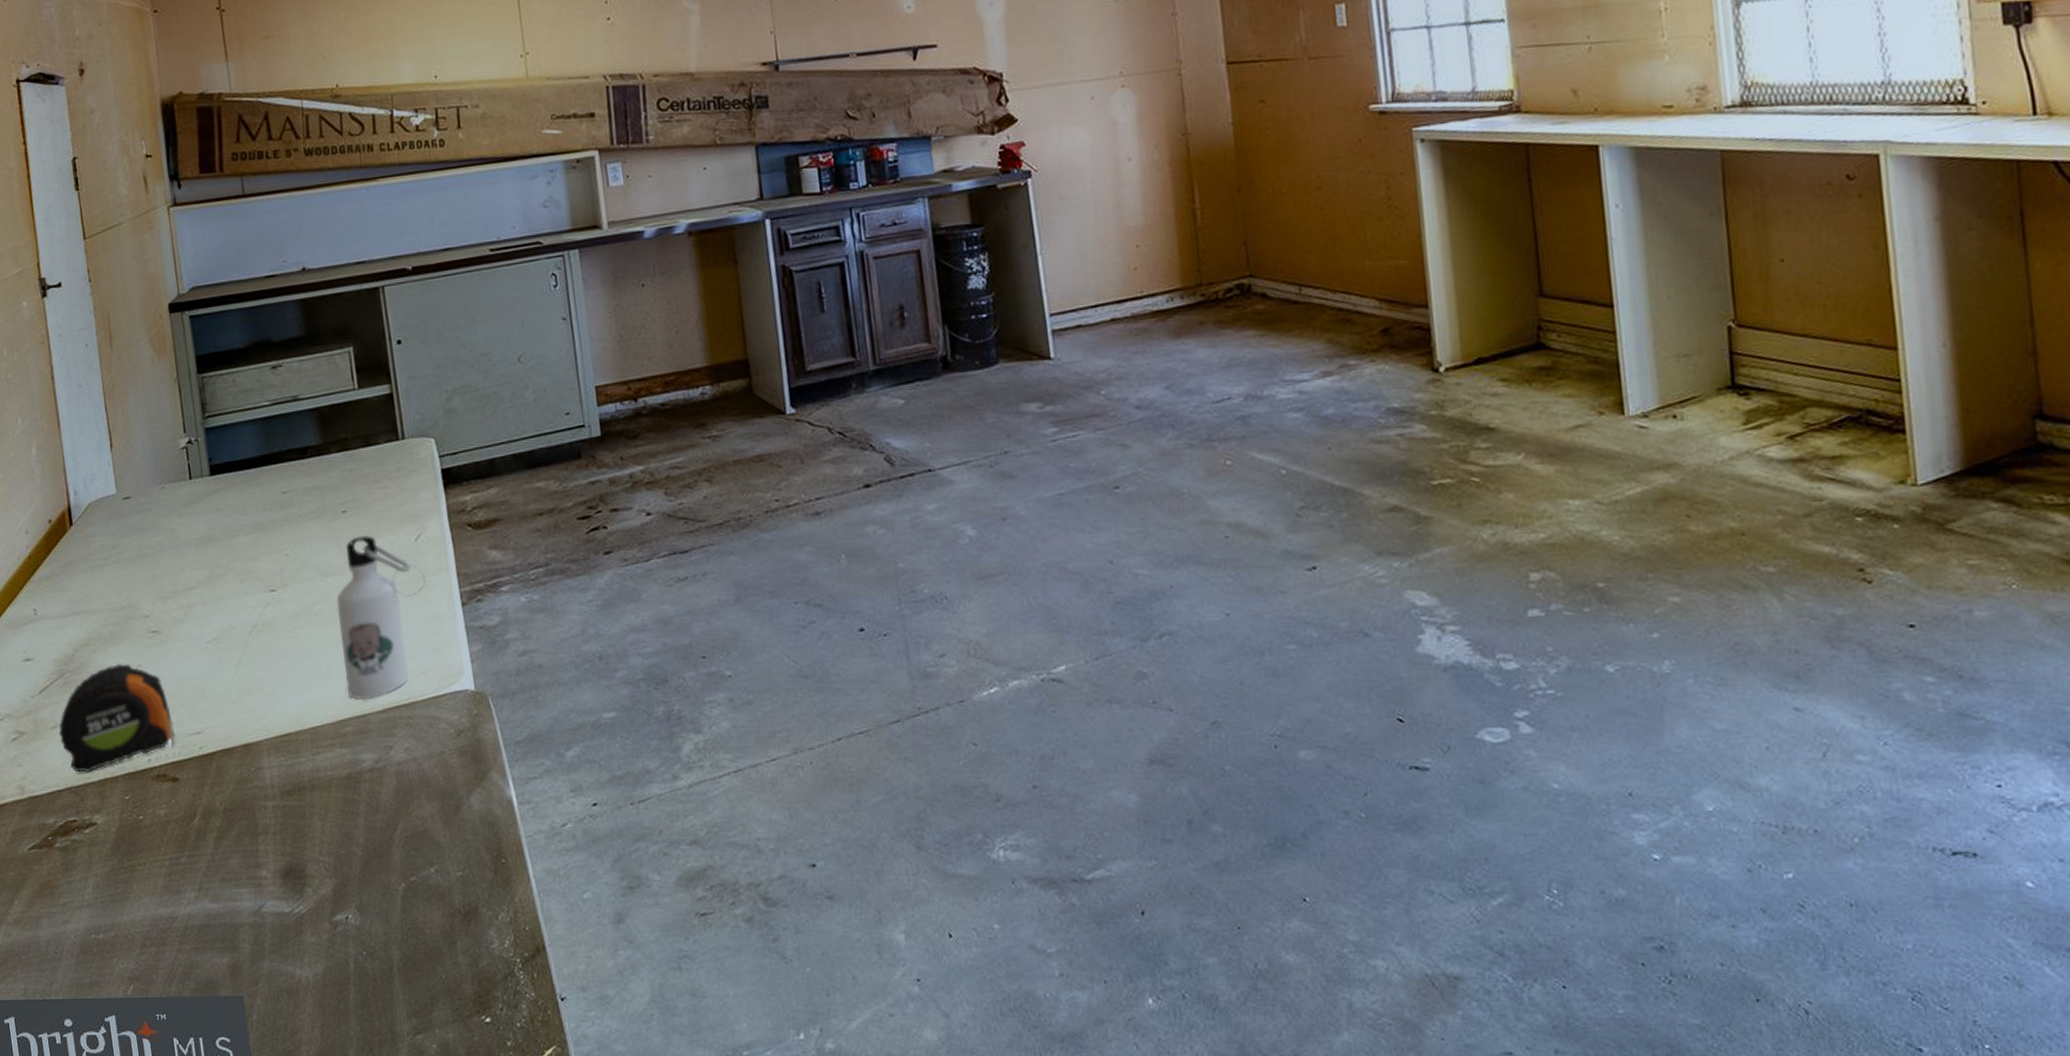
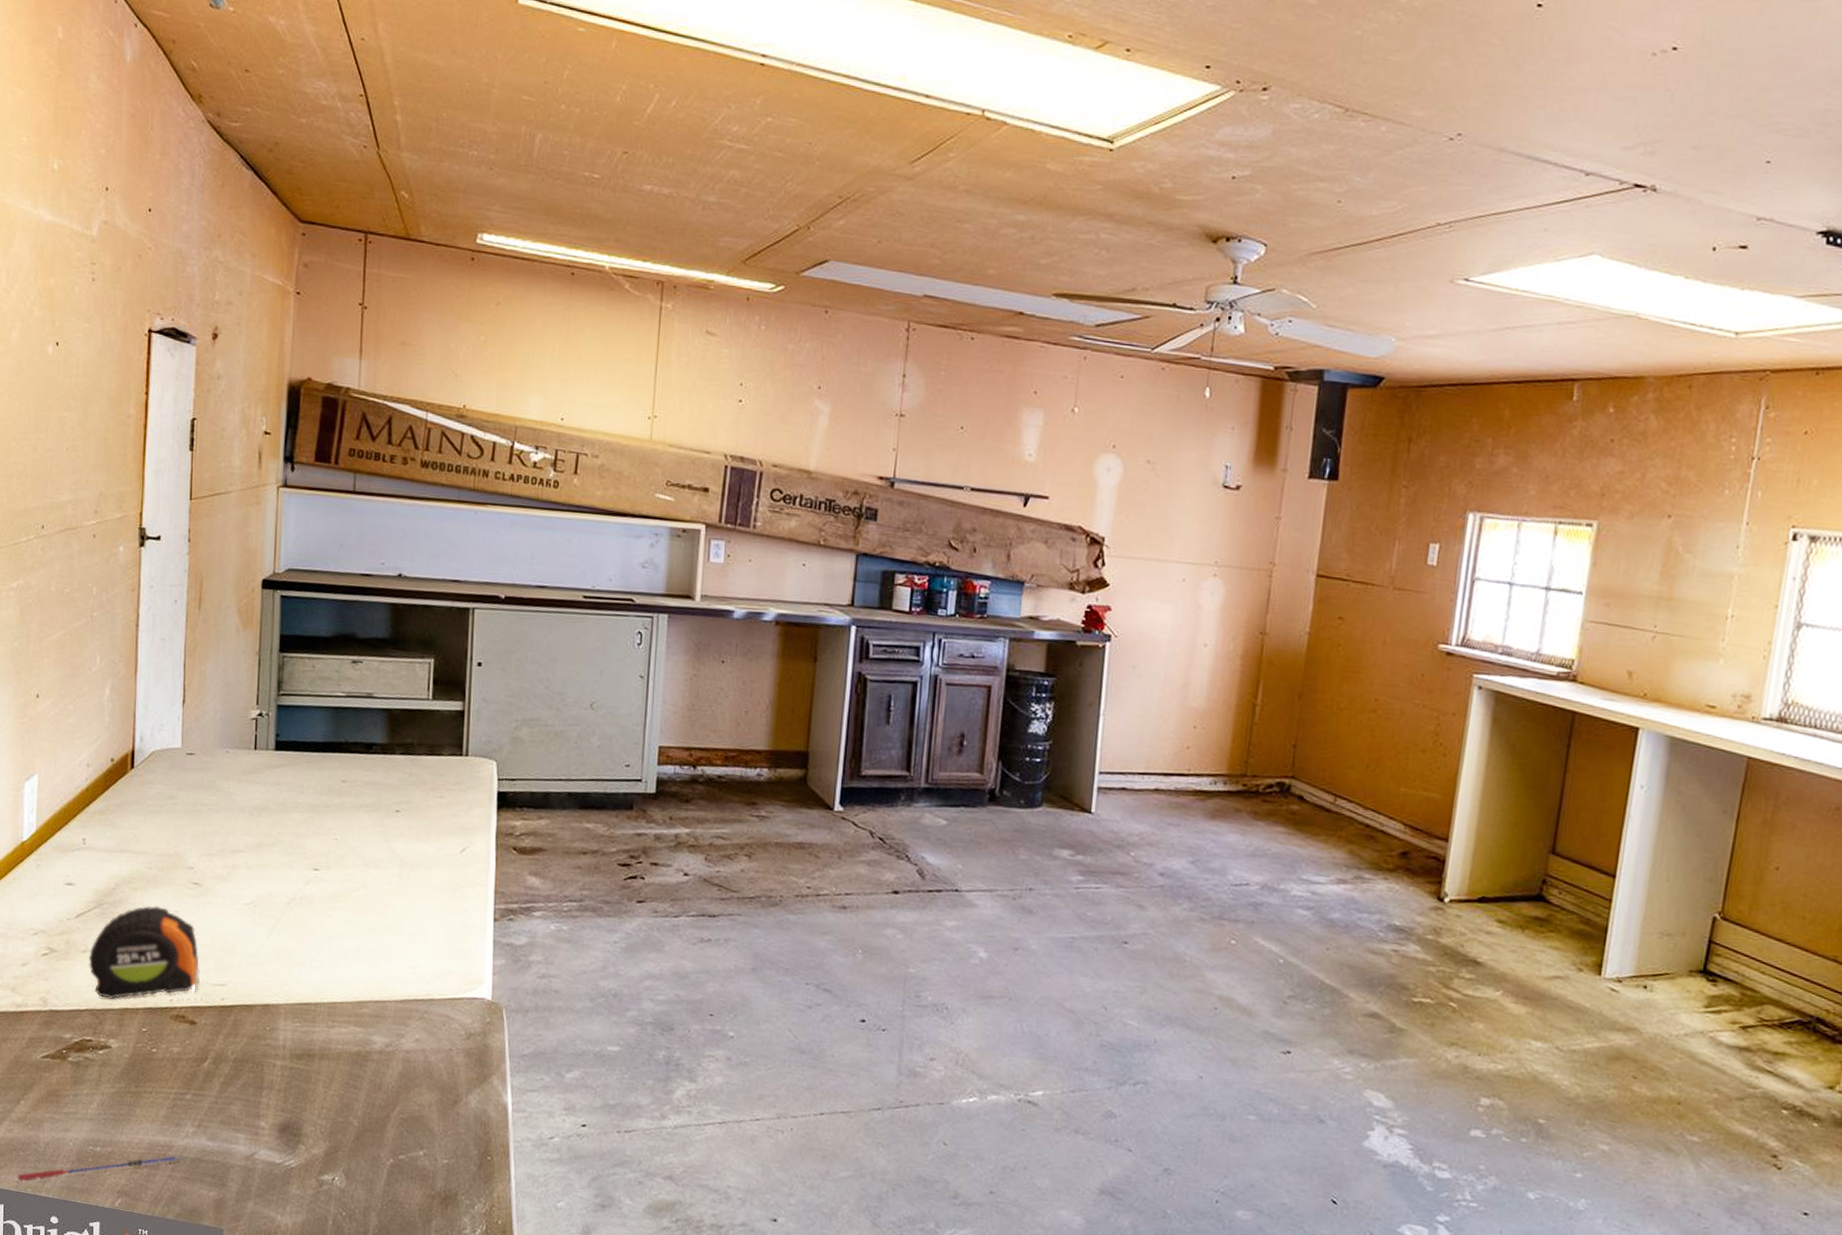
pen: none [23,925,191,988] -> present [17,1155,185,1182]
water bottle: present [336,535,426,699] -> none [371,837,464,989]

